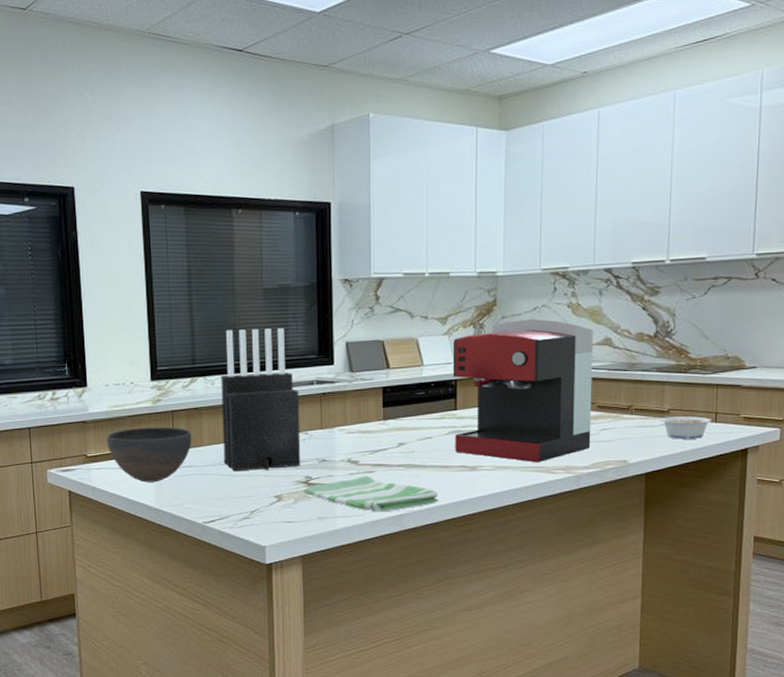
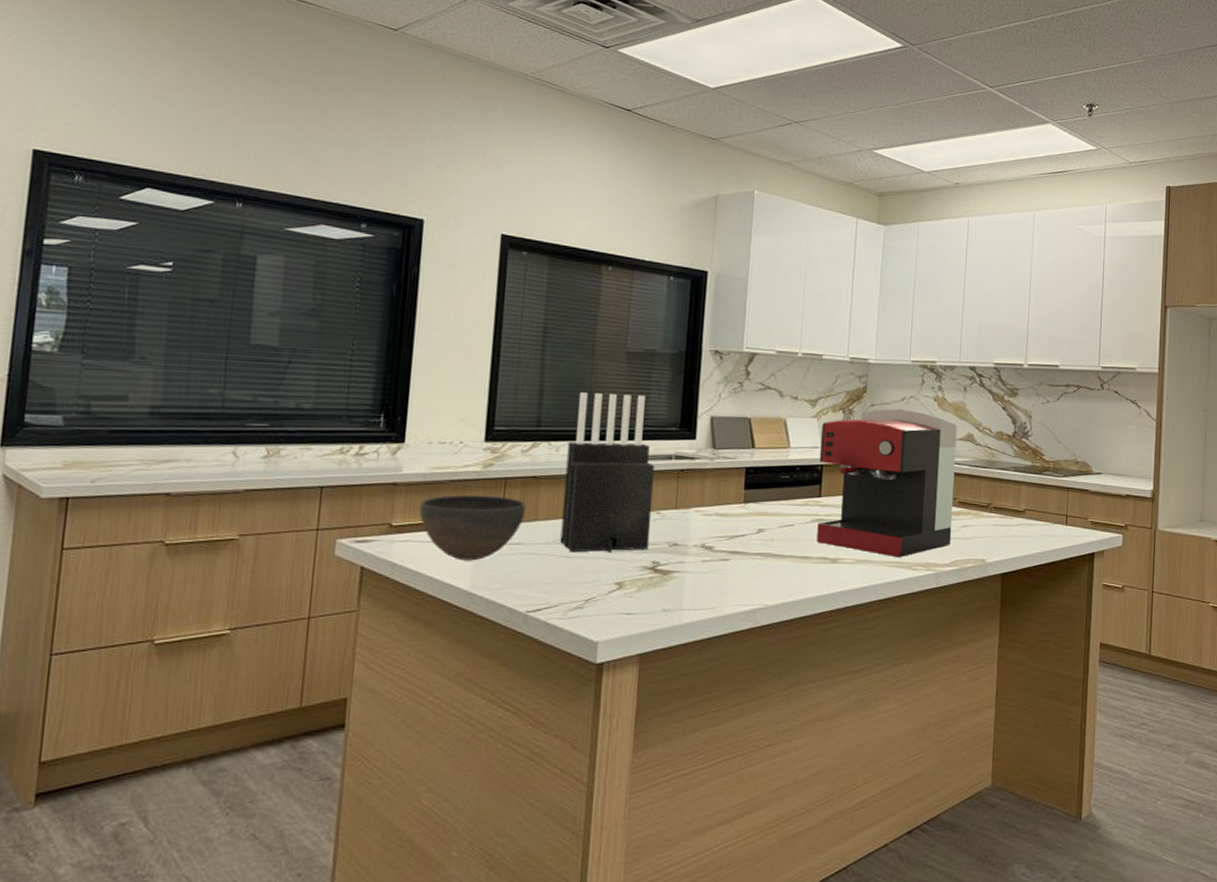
dish towel: present [304,475,439,512] -> none [649,563,796,606]
legume: present [651,416,712,439] -> none [1008,515,1063,541]

